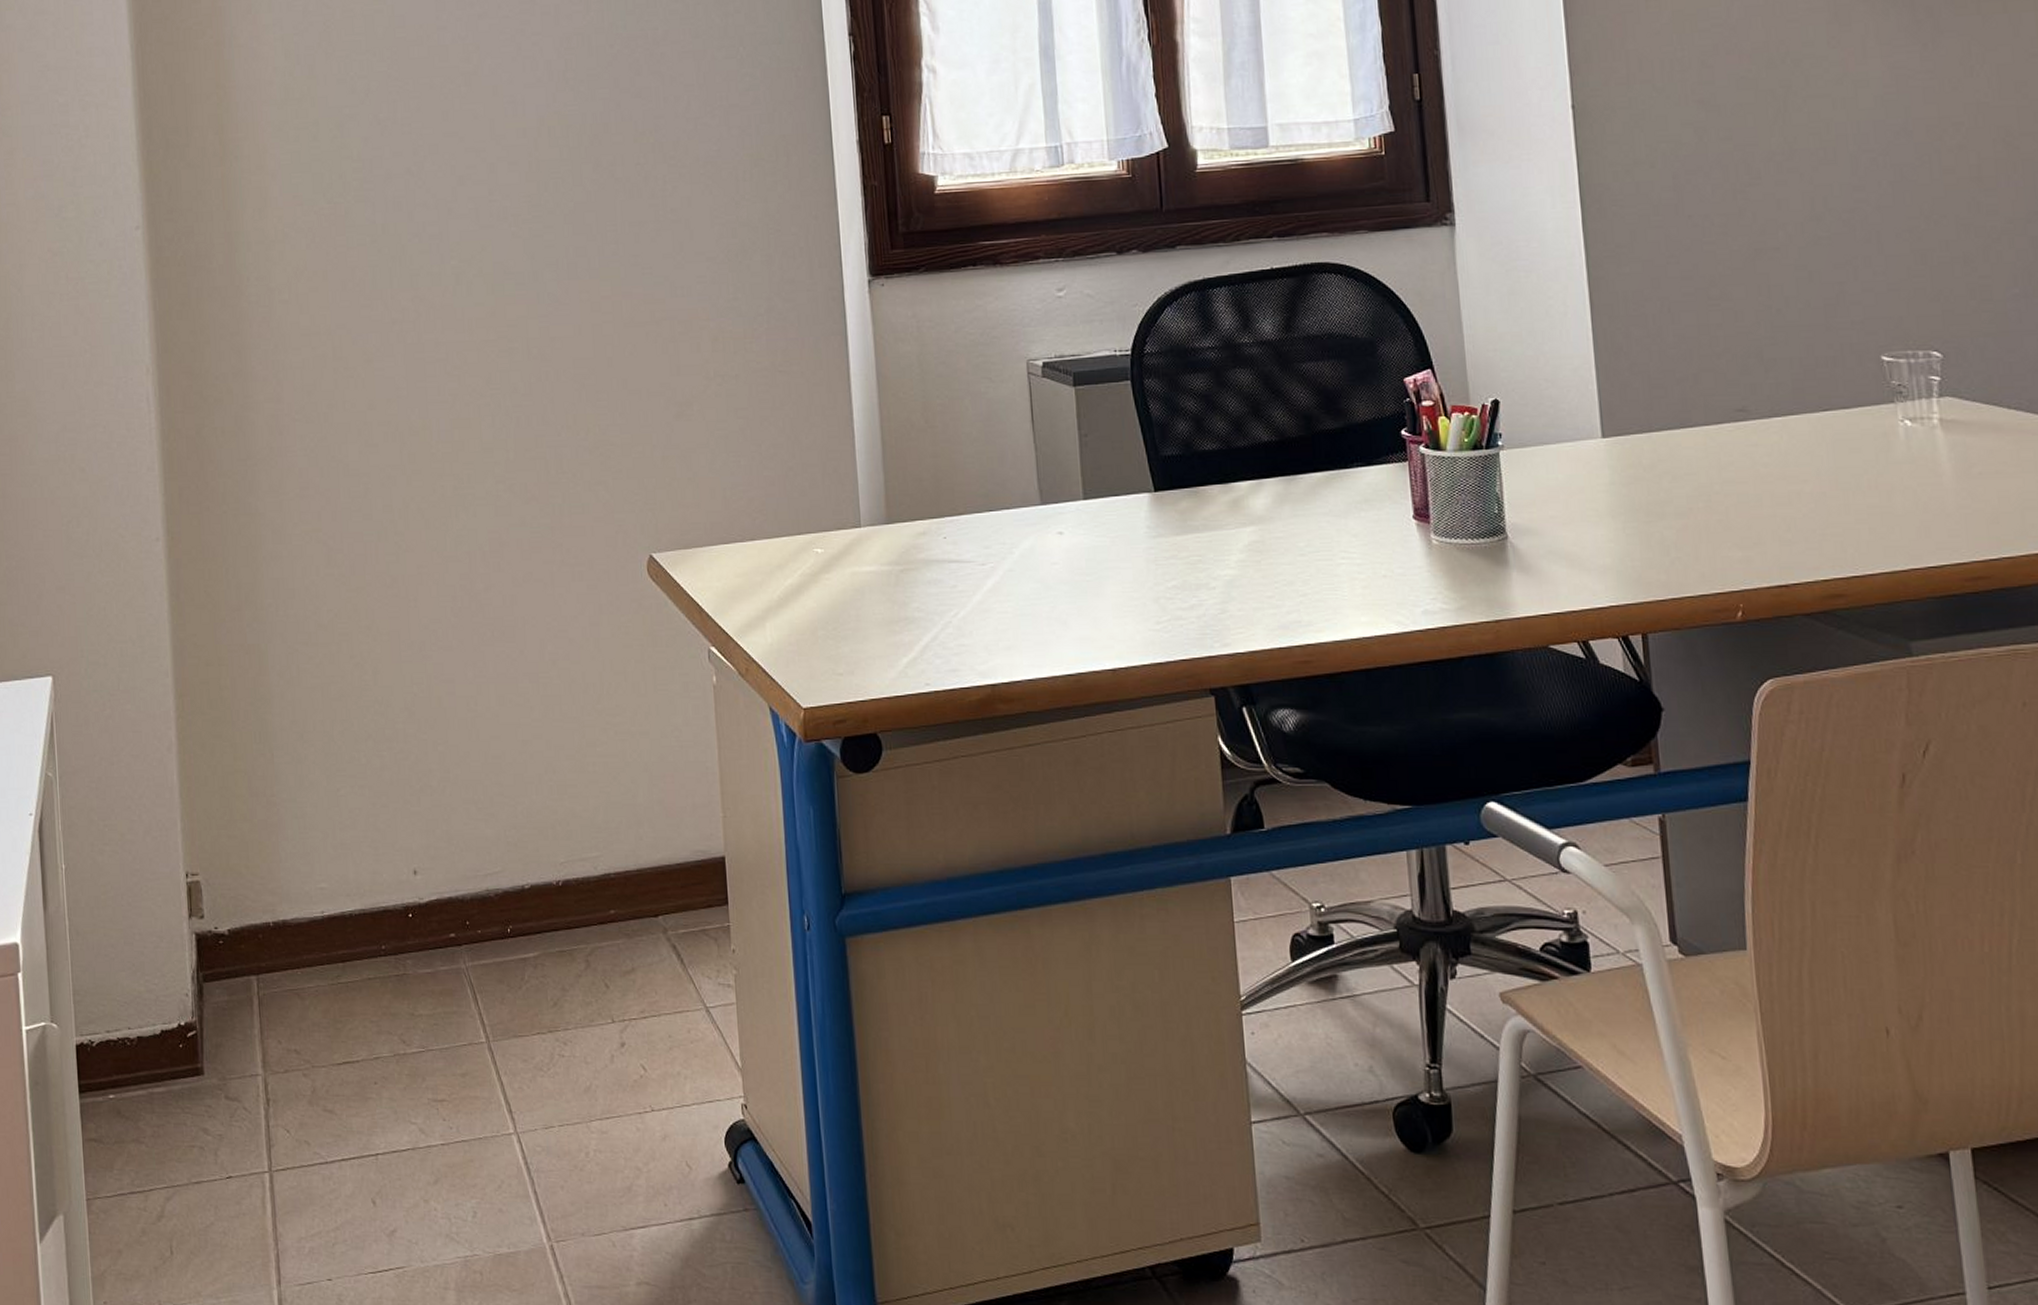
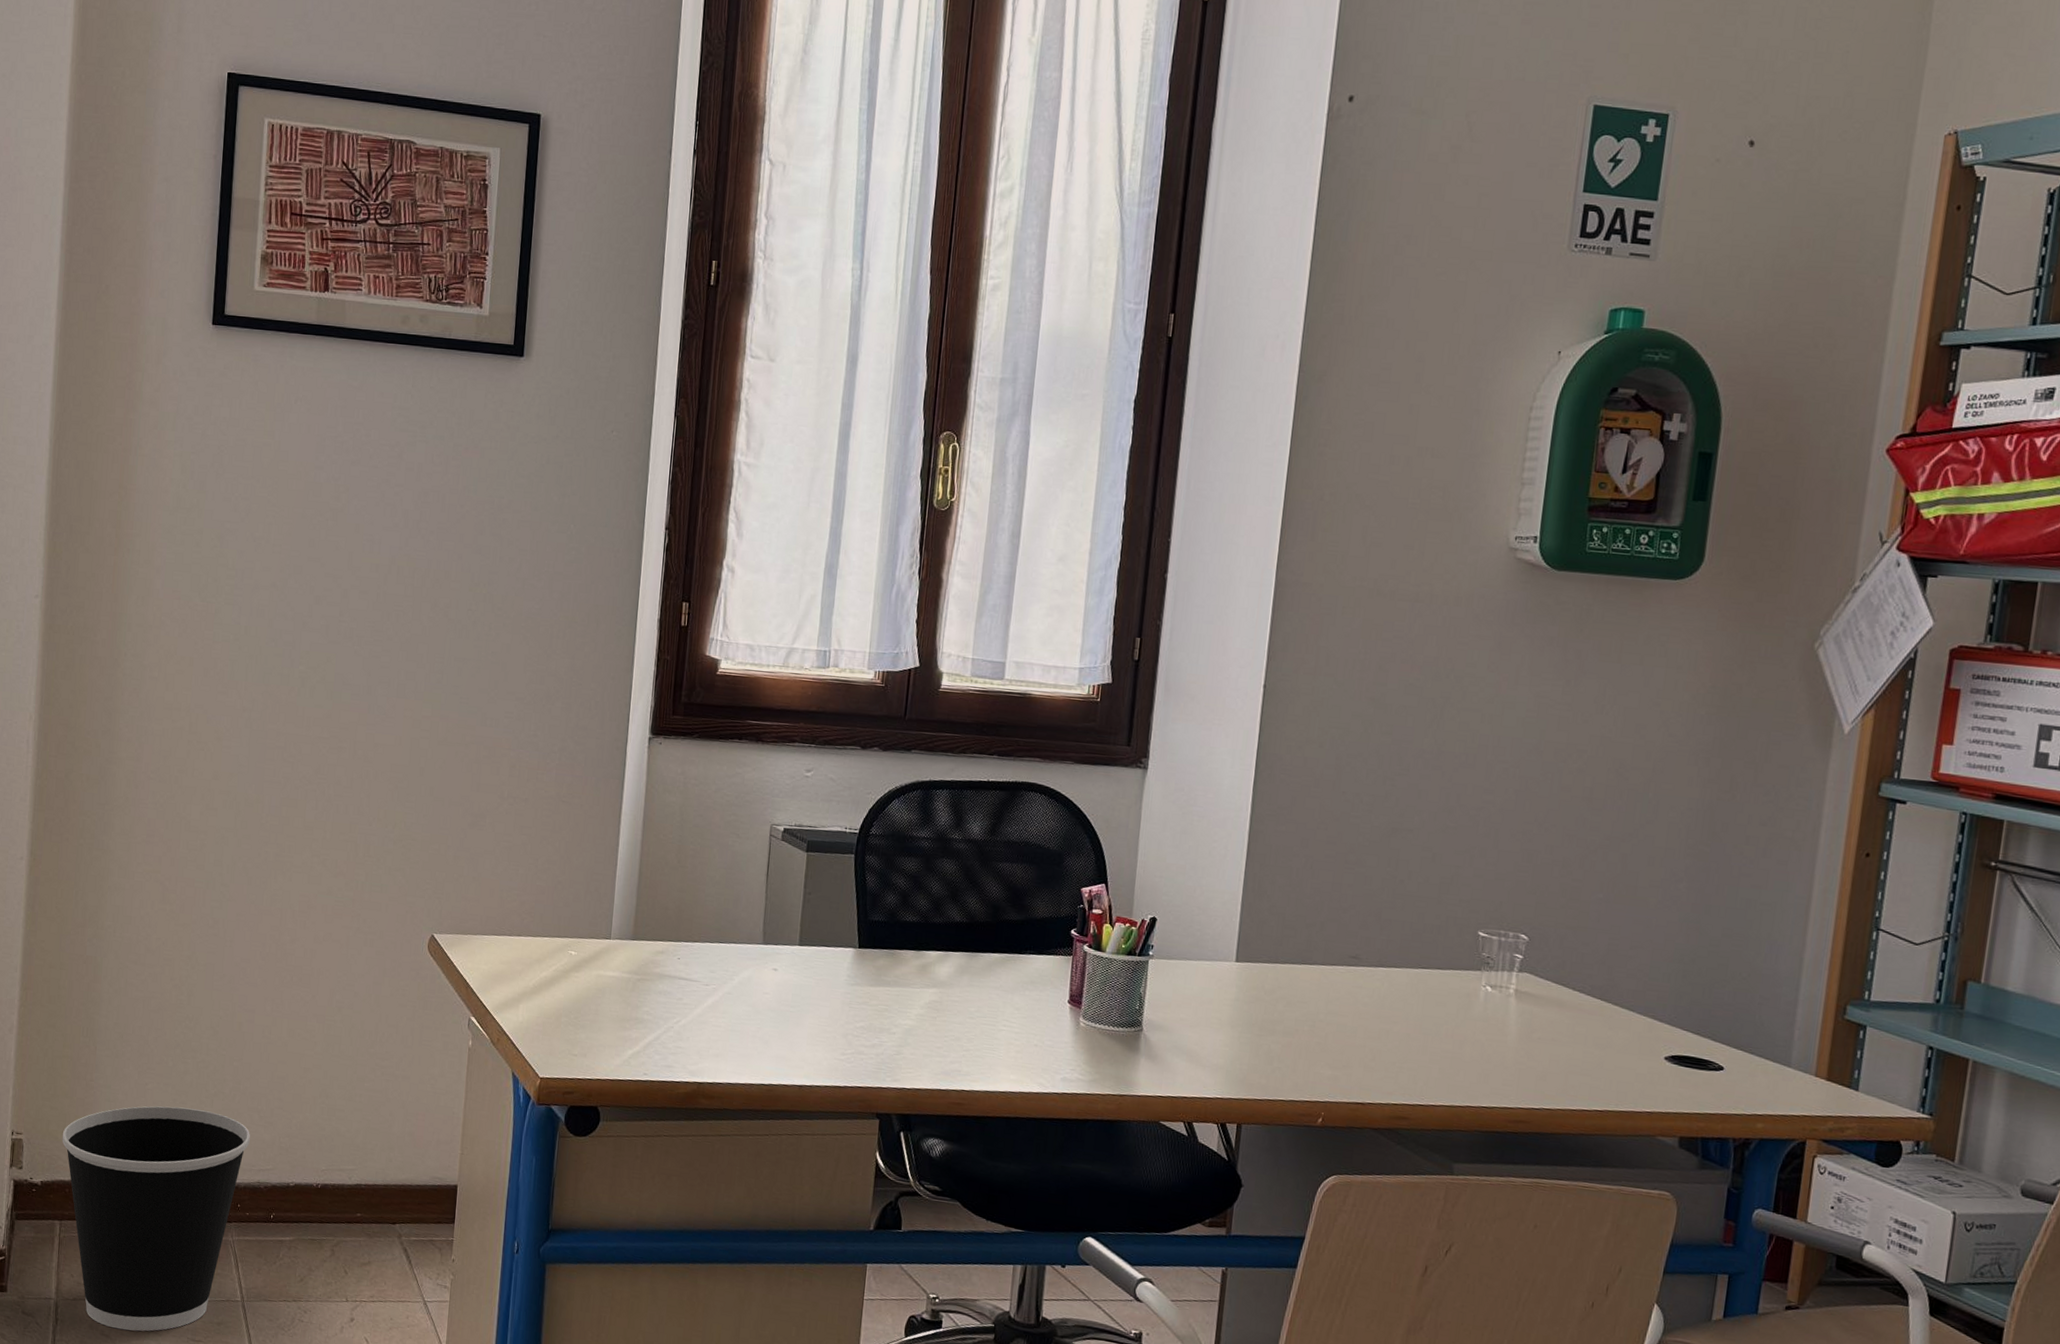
wastebasket: none [246,812,470,1101] -> present [62,1106,250,1332]

